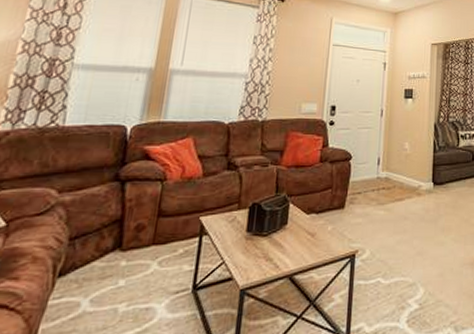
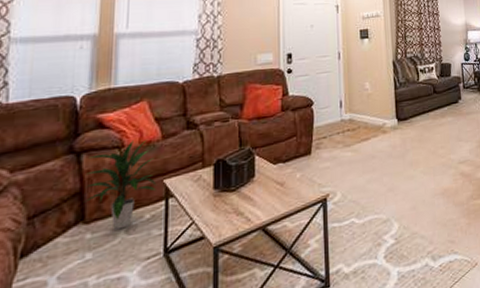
indoor plant: none [123,174,193,261] -> present [84,139,157,230]

